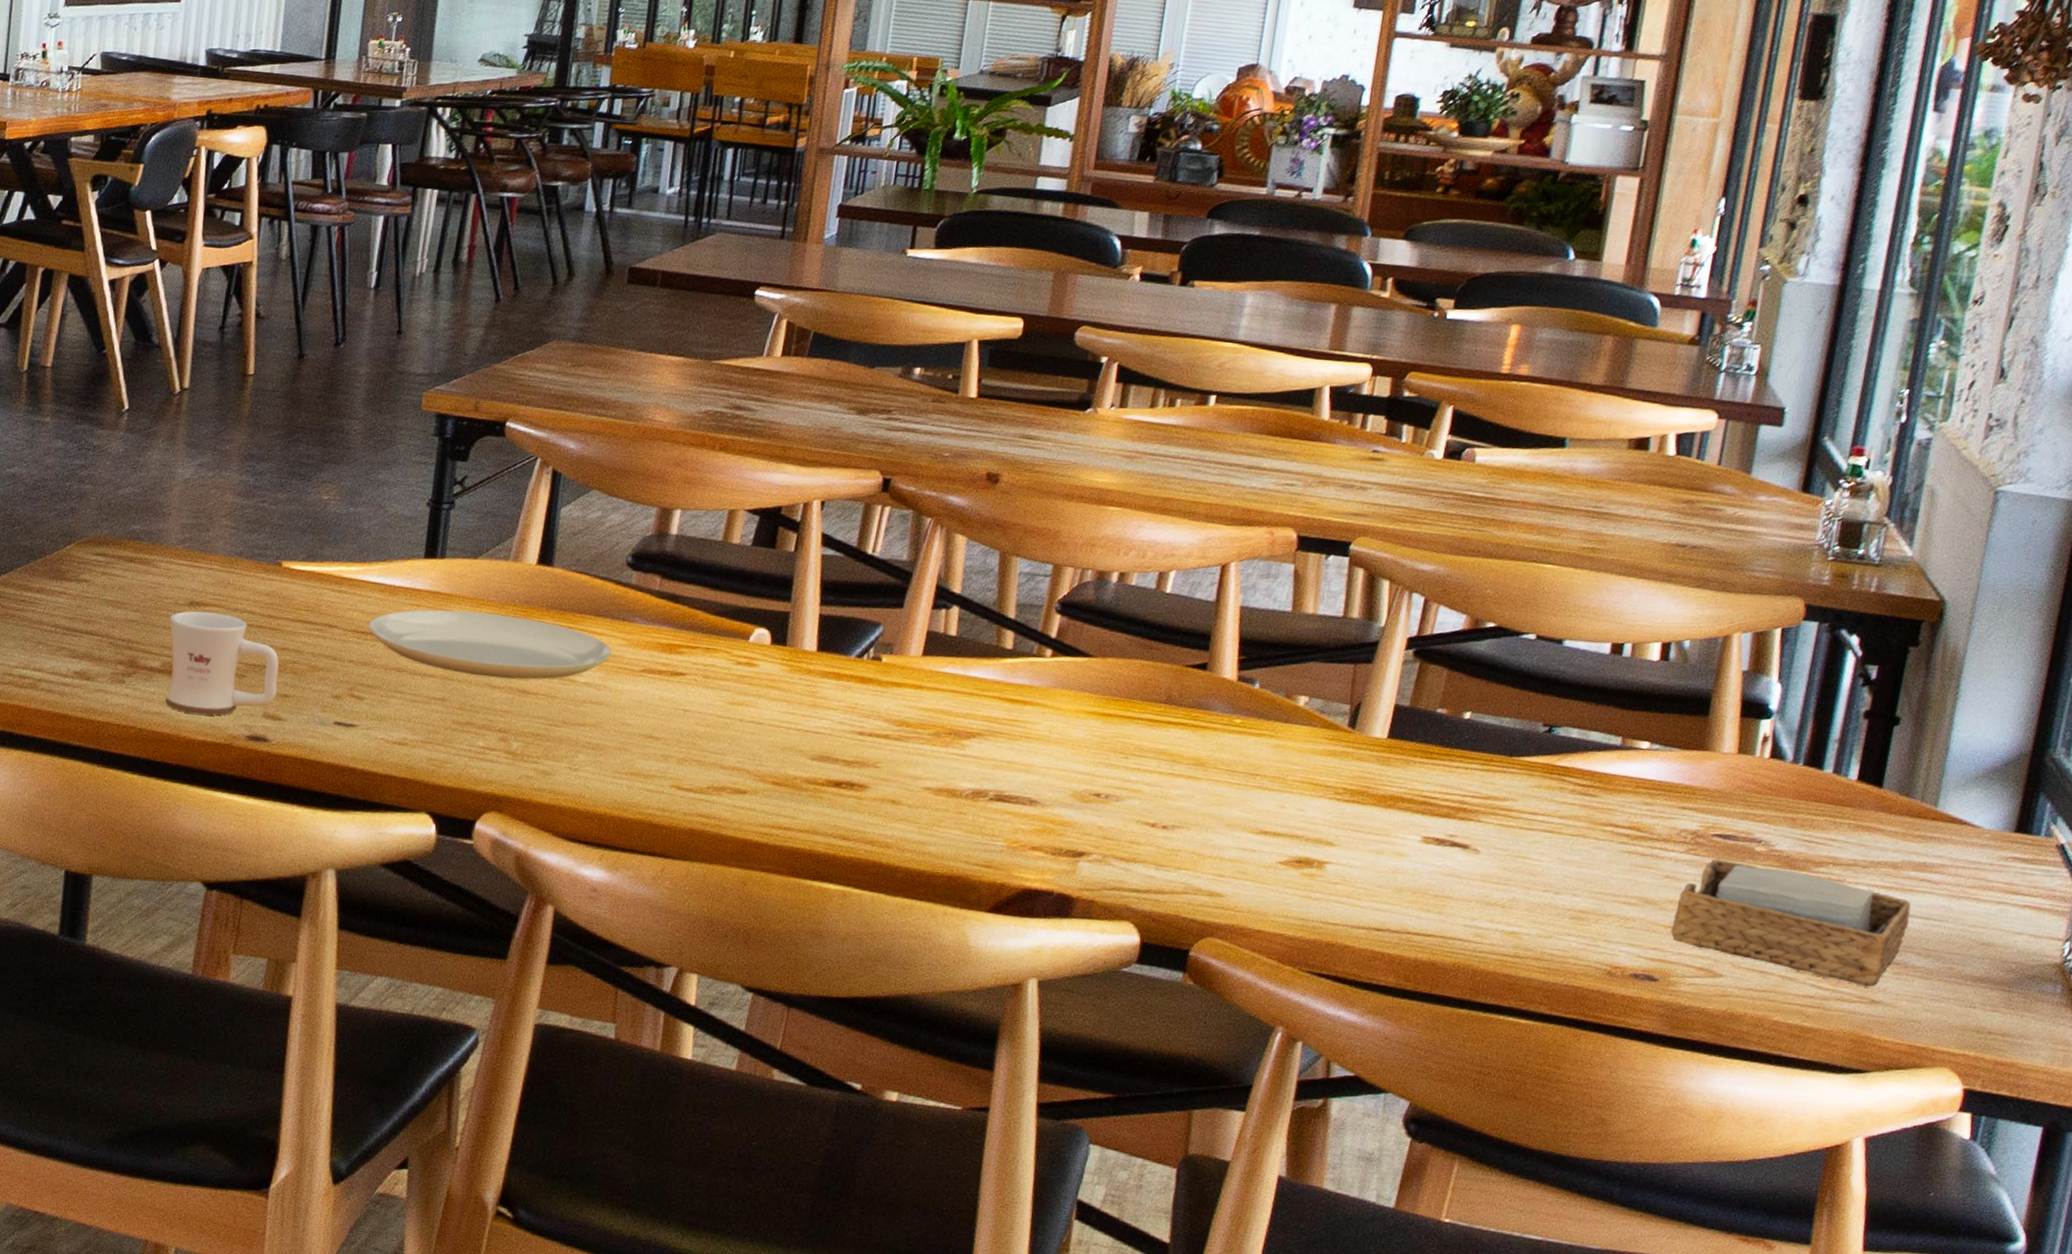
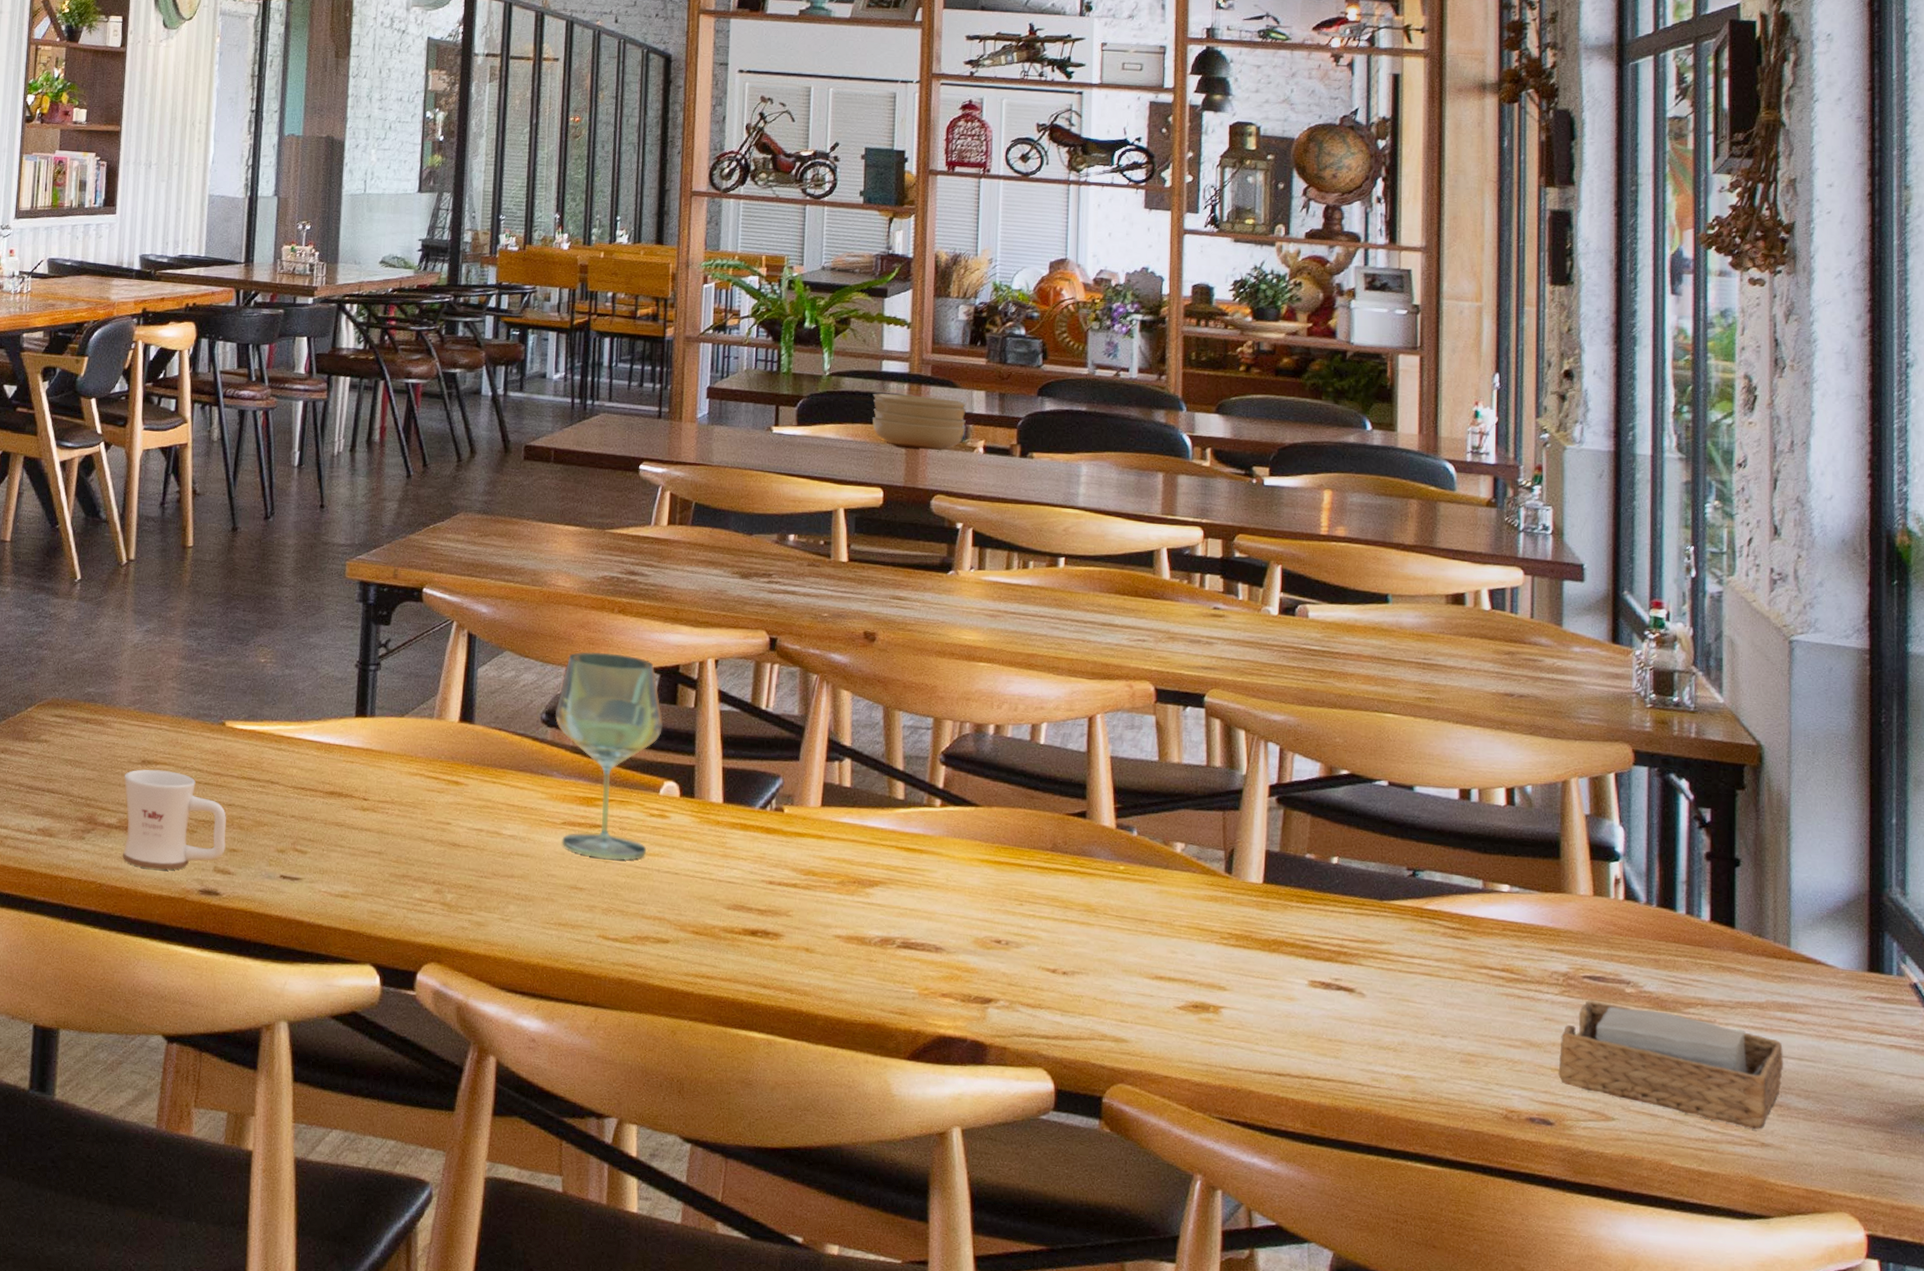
plate: present [369,609,612,680] -> none [308,766,533,833]
wine glass: none [639,491,759,710] -> present [554,651,664,861]
bowl: none [1019,213,1127,279] -> present [872,393,967,452]

